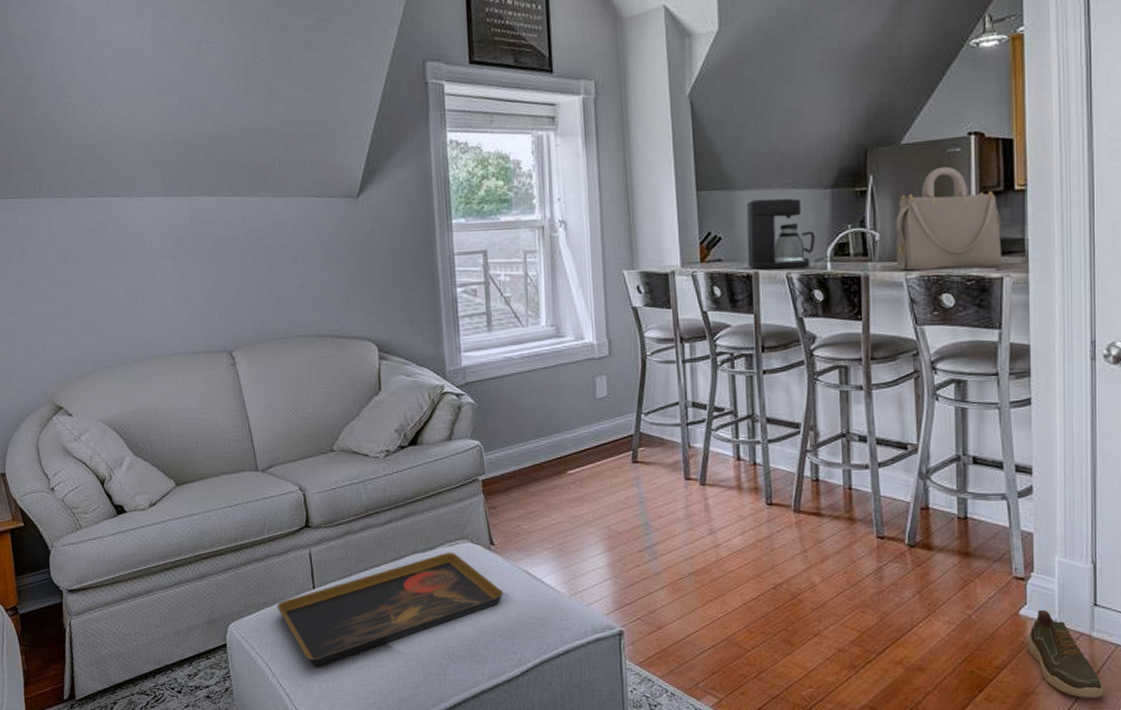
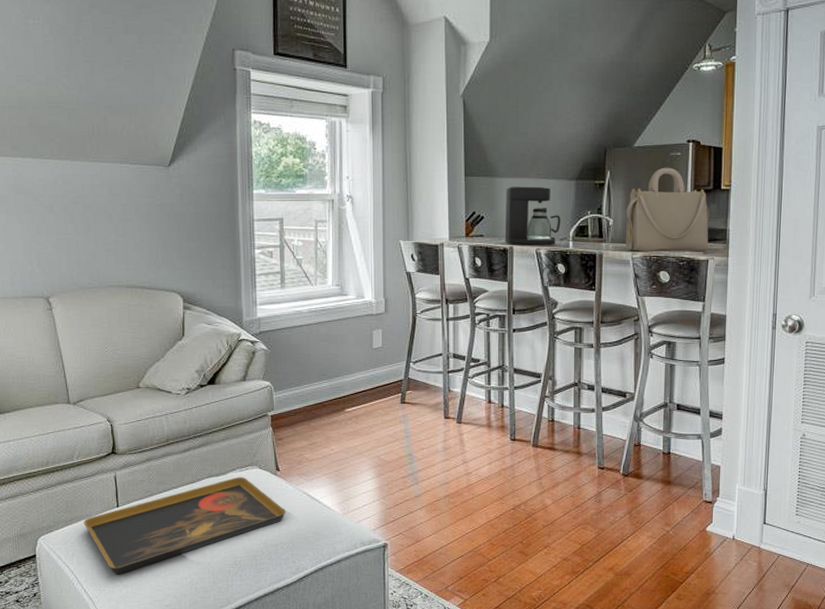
shoe: present [1027,610,1104,698] -> none [711,527,767,597]

